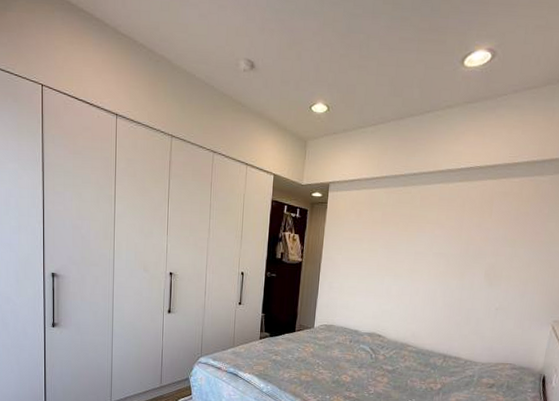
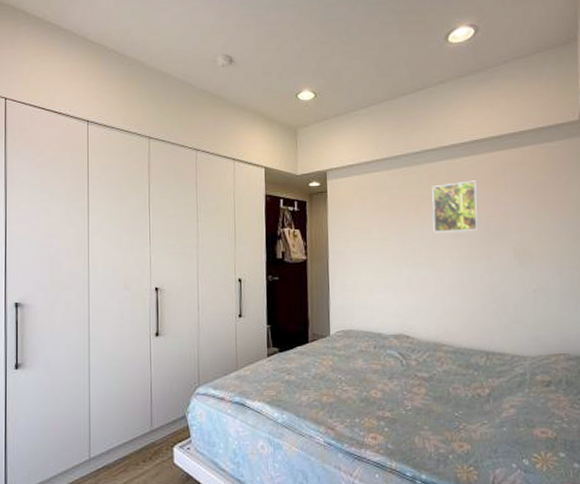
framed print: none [417,205,464,251] -> present [432,180,479,233]

